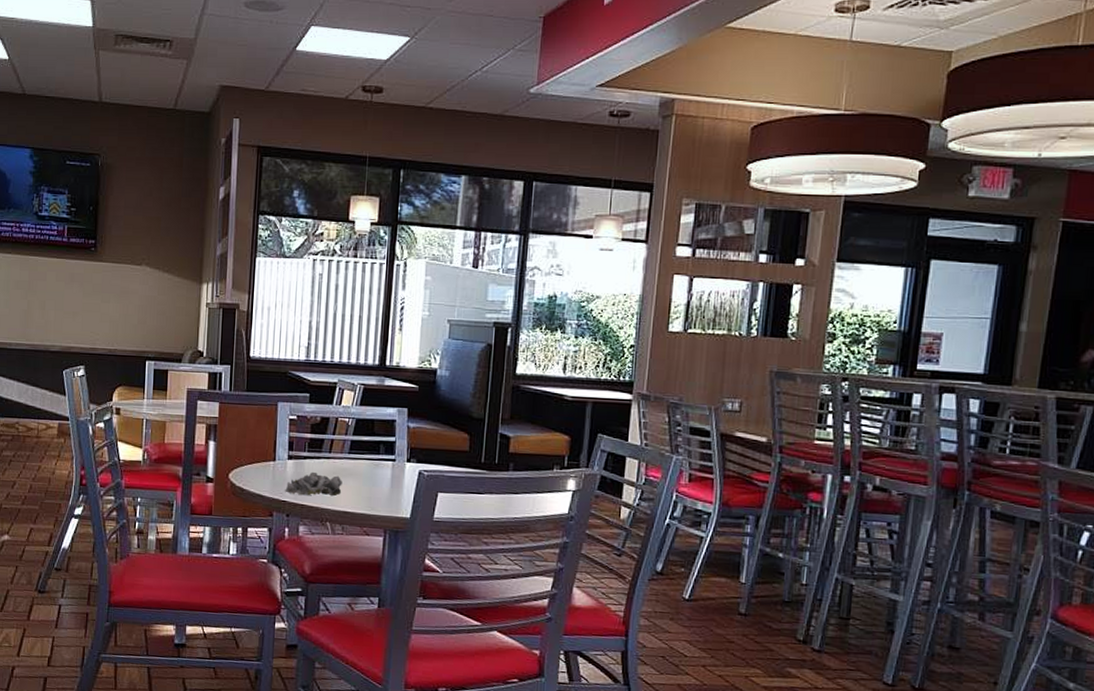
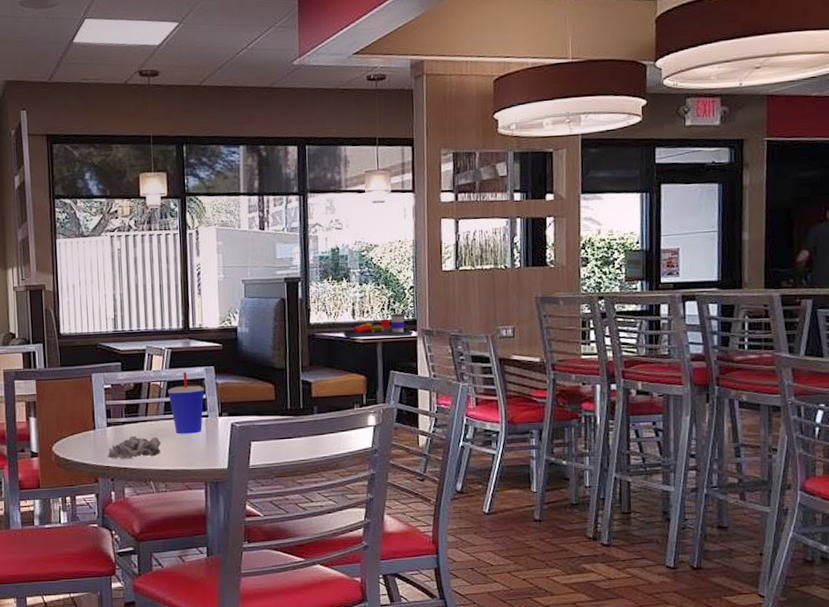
beverage cup: none [355,411,395,477] -> present [167,372,204,434]
food tray: none [549,365,629,399] -> present [342,306,414,338]

